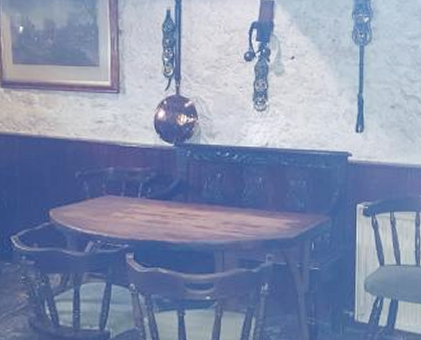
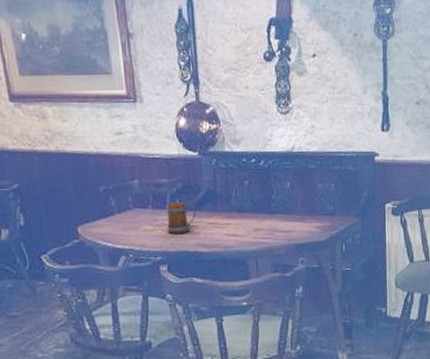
beer mug: none [137,190,167,223] -> present [167,201,196,235]

